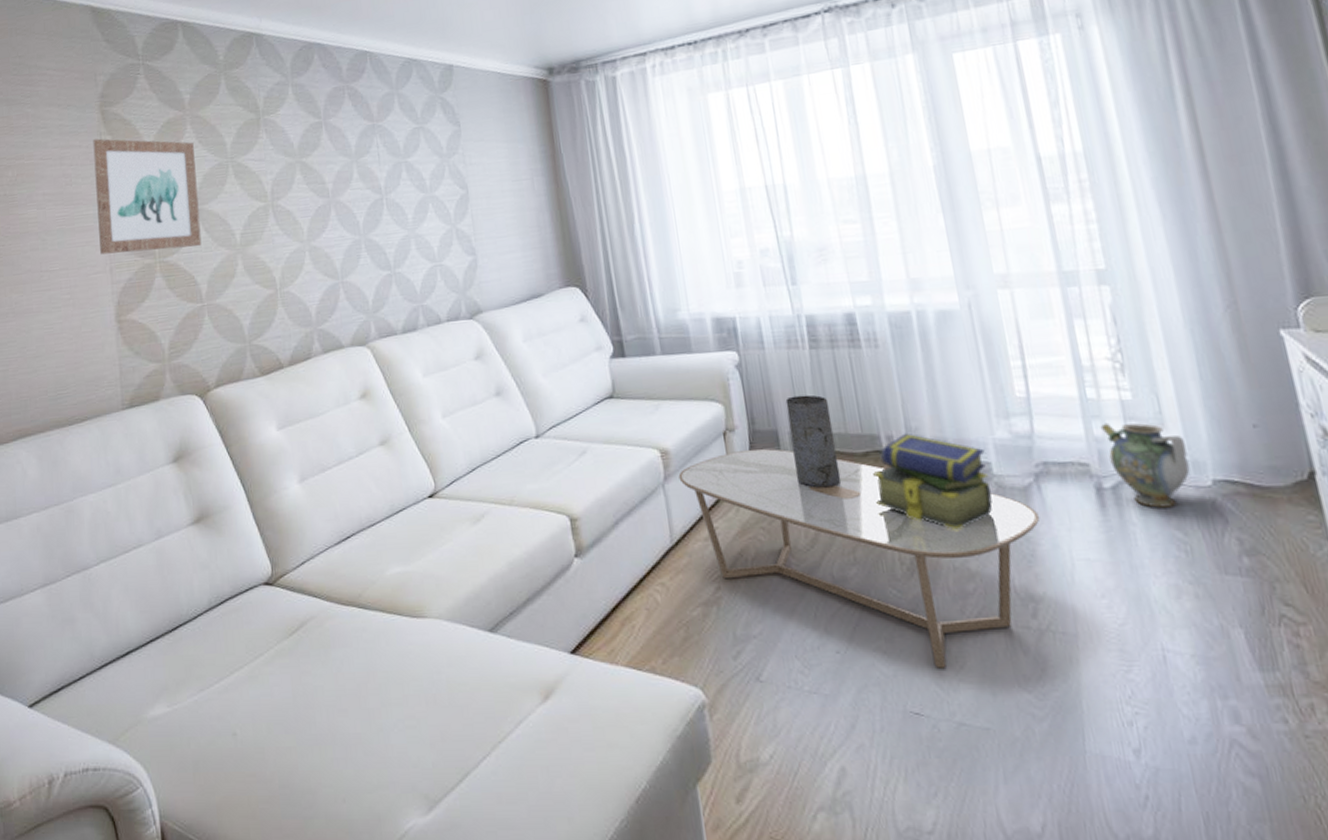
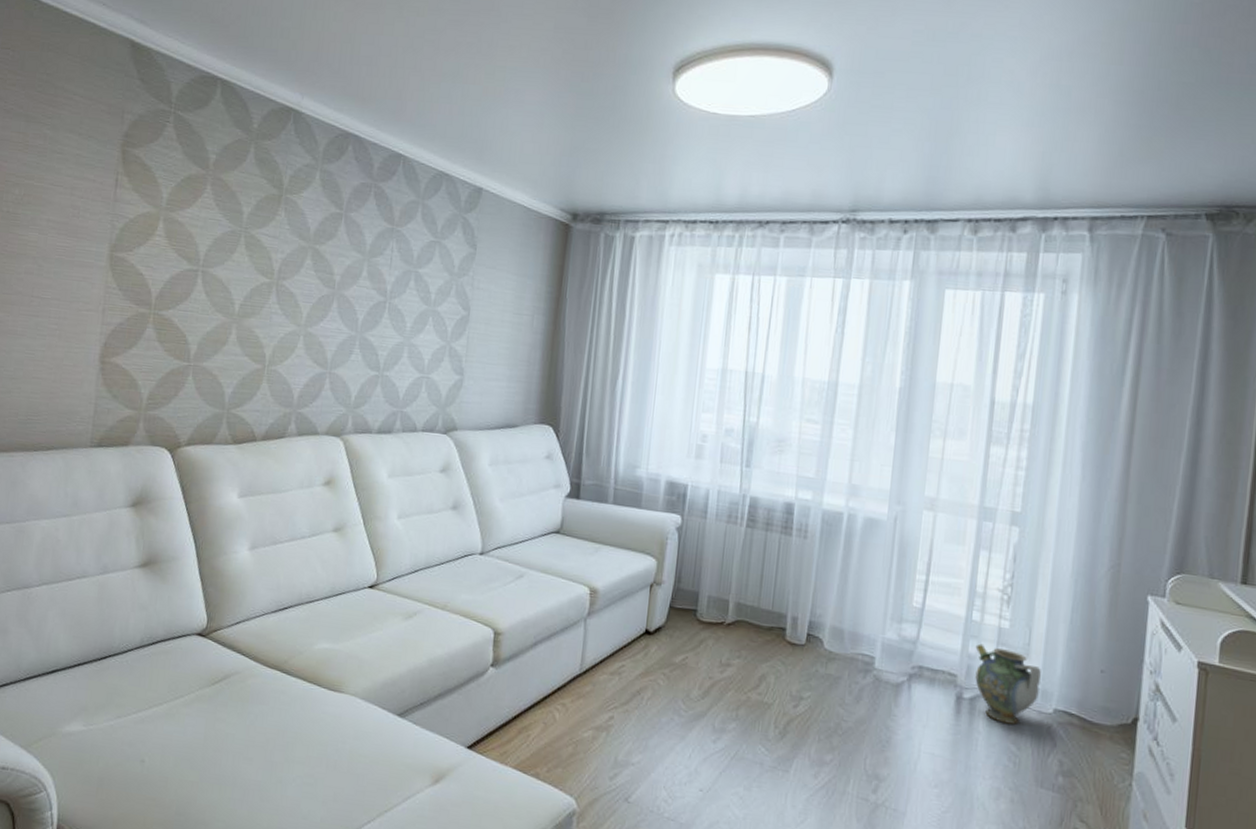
wall art: present [93,138,202,255] -> none [96,177,211,308]
coffee table: present [678,448,1041,669] -> none [601,603,903,820]
vase: present [785,394,842,489] -> none [704,565,750,651]
stack of books: present [873,432,993,530] -> none [768,617,873,708]

